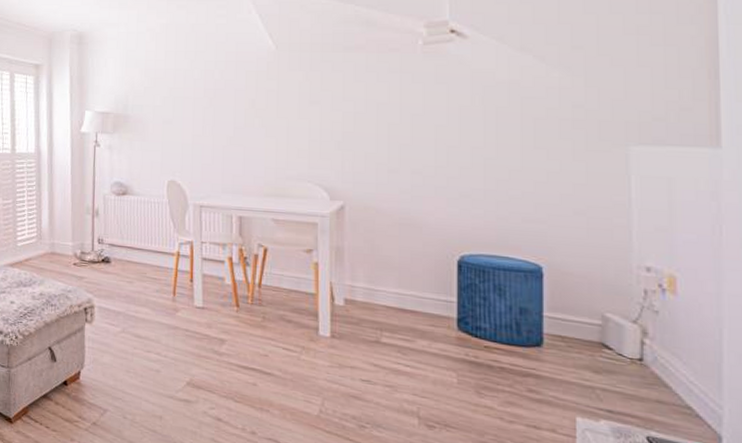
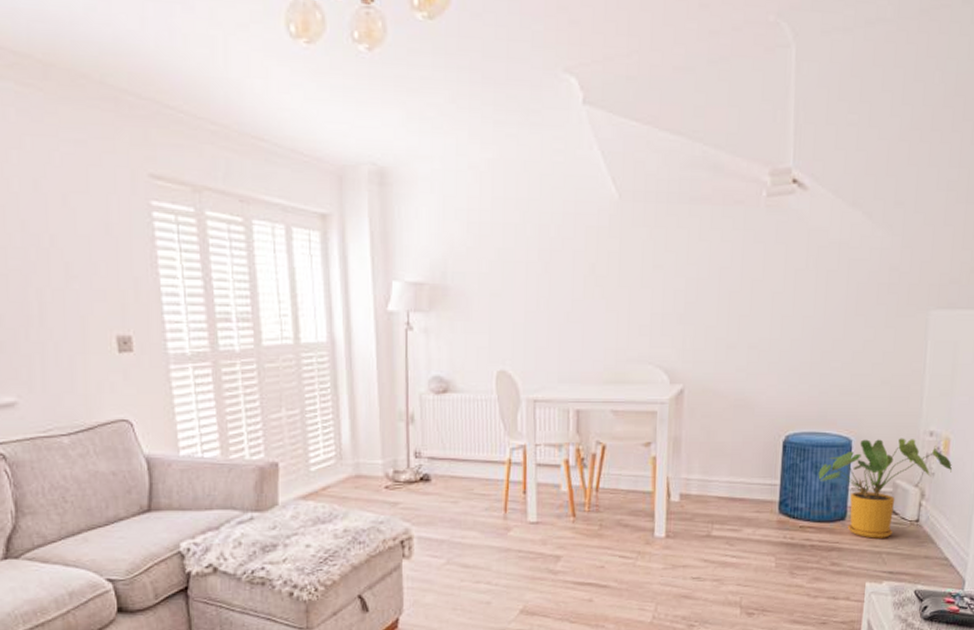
house plant: none [503,267,683,373] -> present [818,438,952,539]

